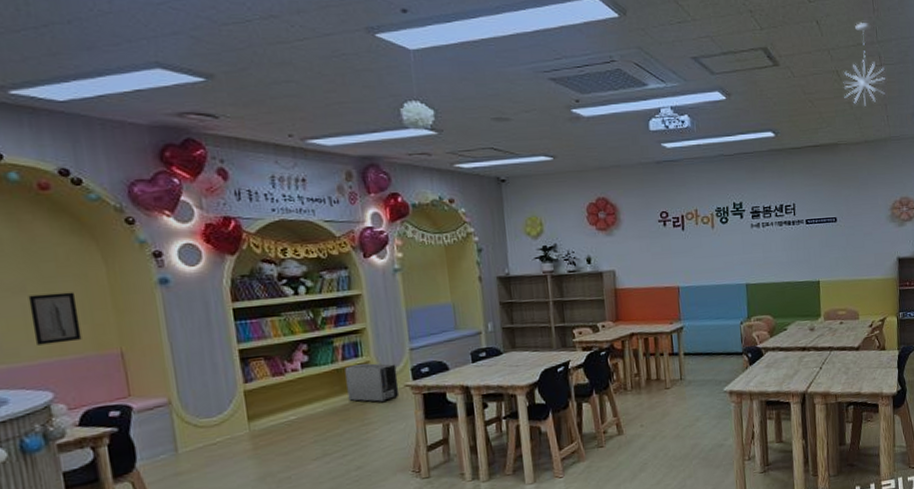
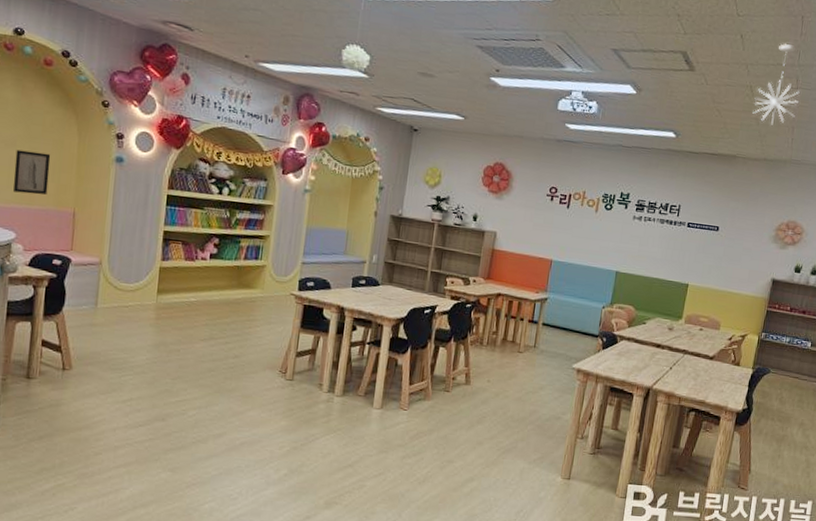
air purifier: present [345,363,400,403] -> none [241,265,288,305]

